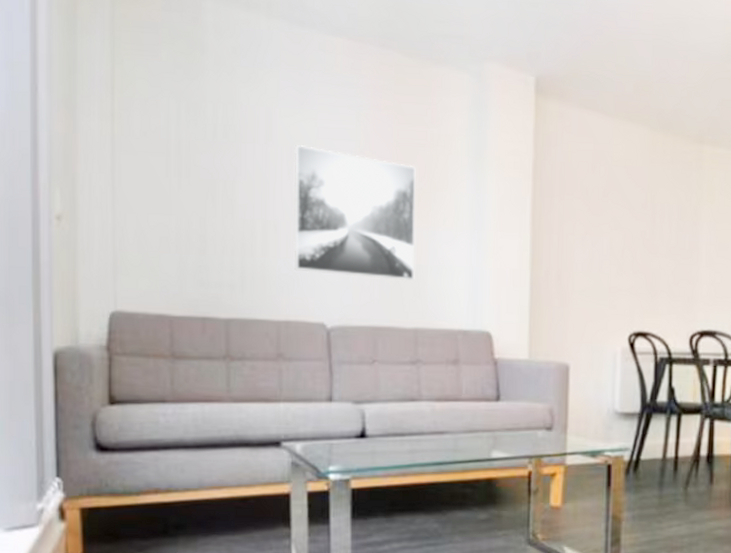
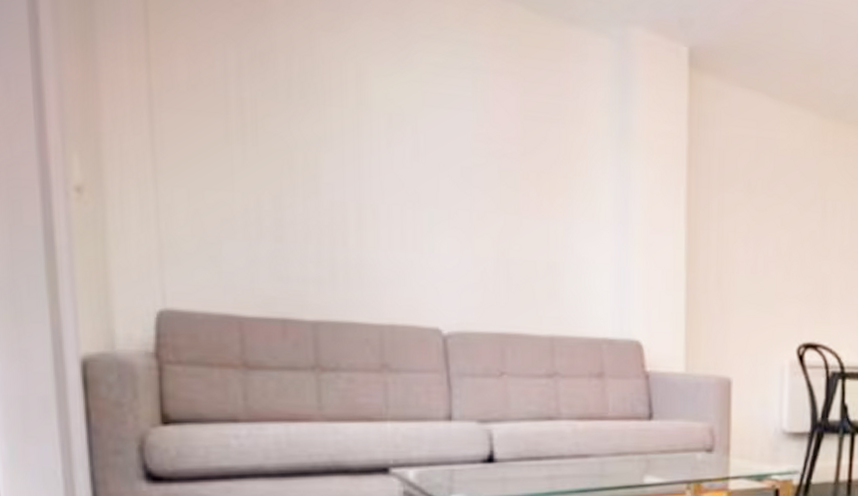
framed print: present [294,145,416,280] -> none [394,112,549,280]

